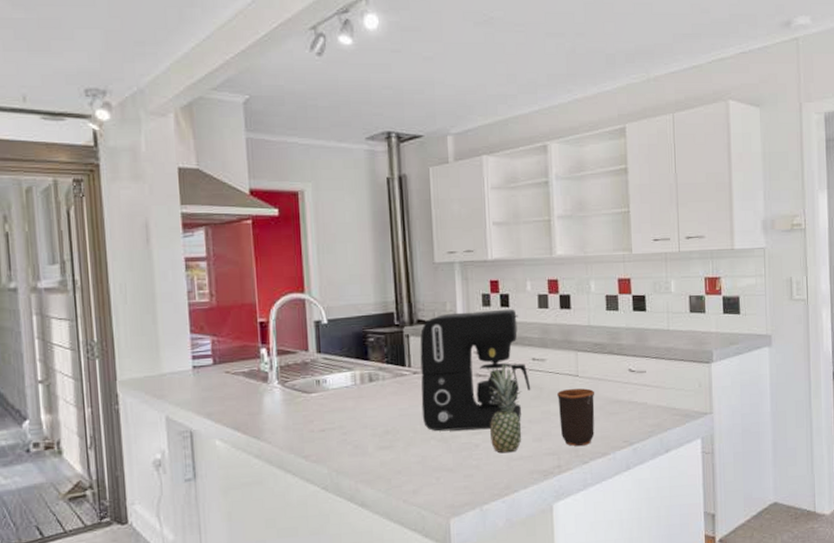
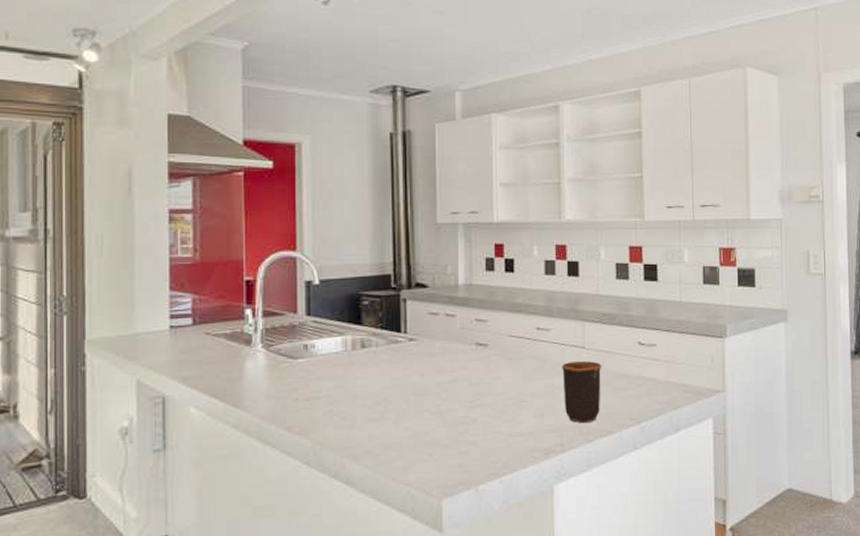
coffee maker: present [420,309,531,432] -> none [416,274,534,404]
fruit: present [485,363,523,453] -> none [486,332,525,429]

